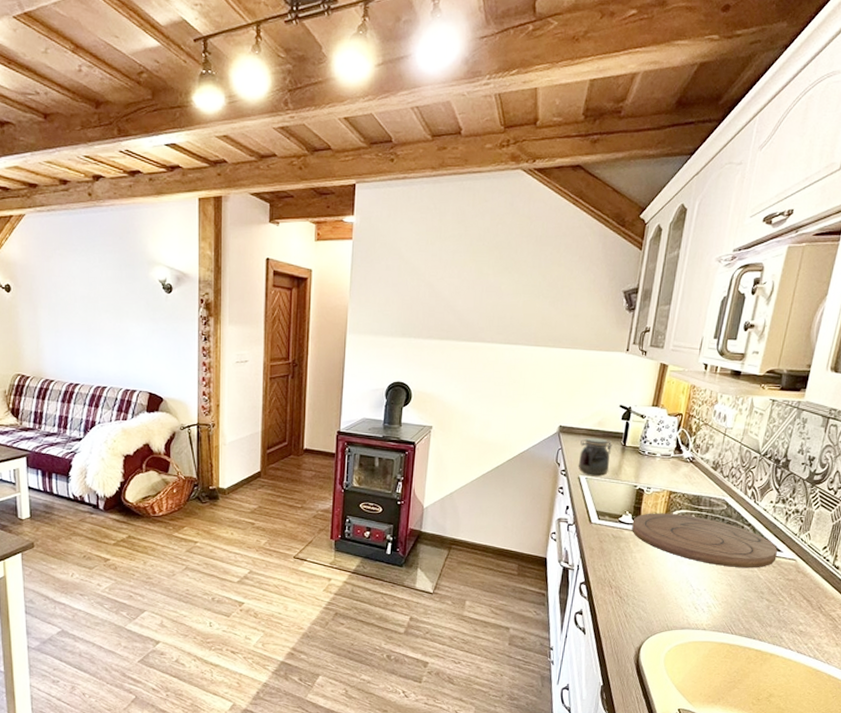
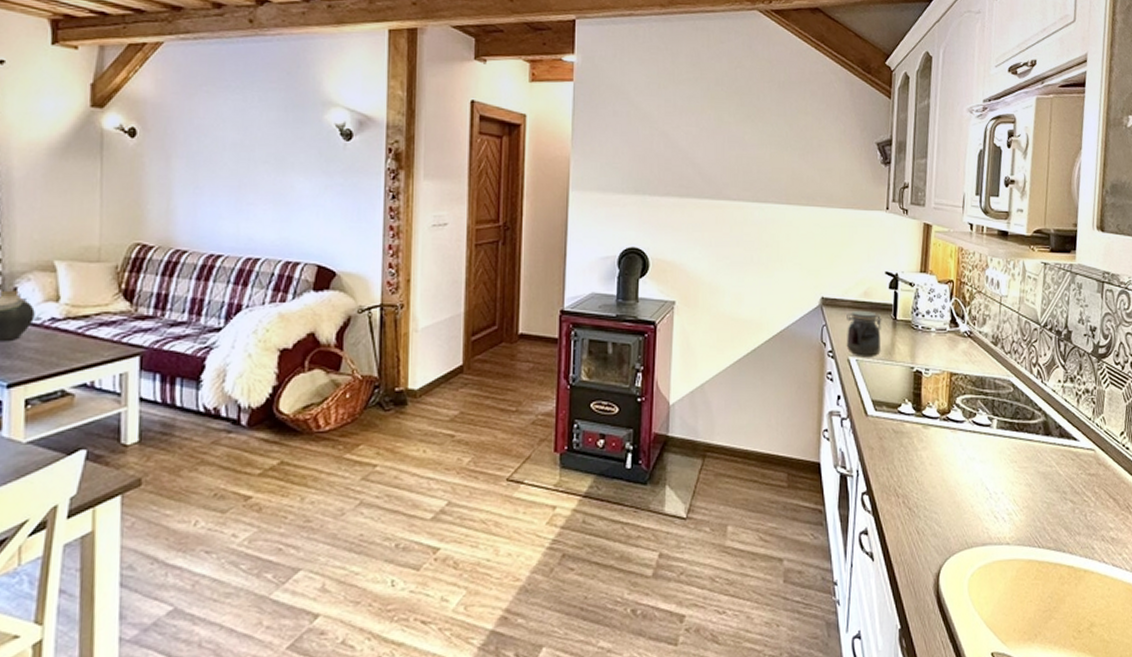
cutting board: present [632,513,777,568] -> none [913,399,1074,463]

